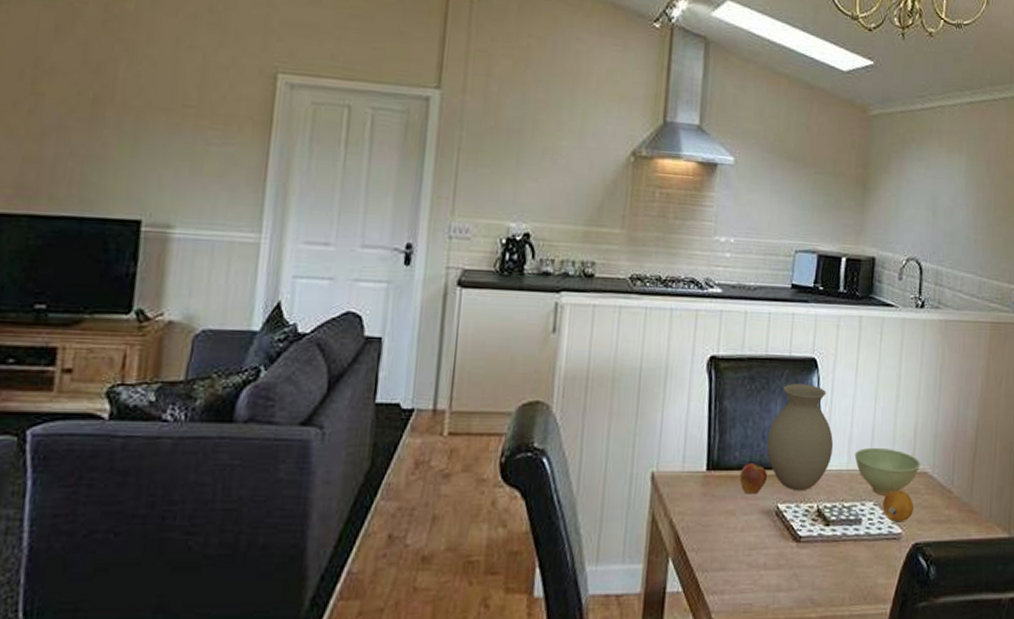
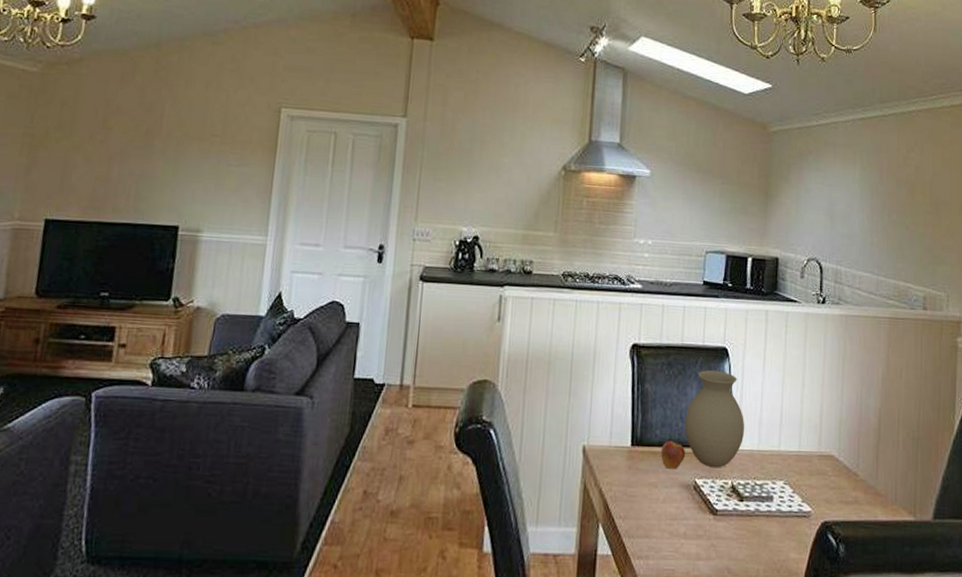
bowl: present [854,447,921,495] -> none [764,430,827,476]
fruit: present [882,490,914,522] -> none [792,470,821,501]

